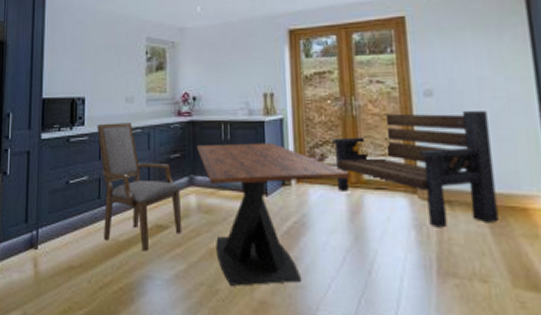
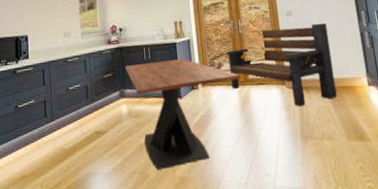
chair: present [97,122,182,251] -> none [40,53,117,154]

